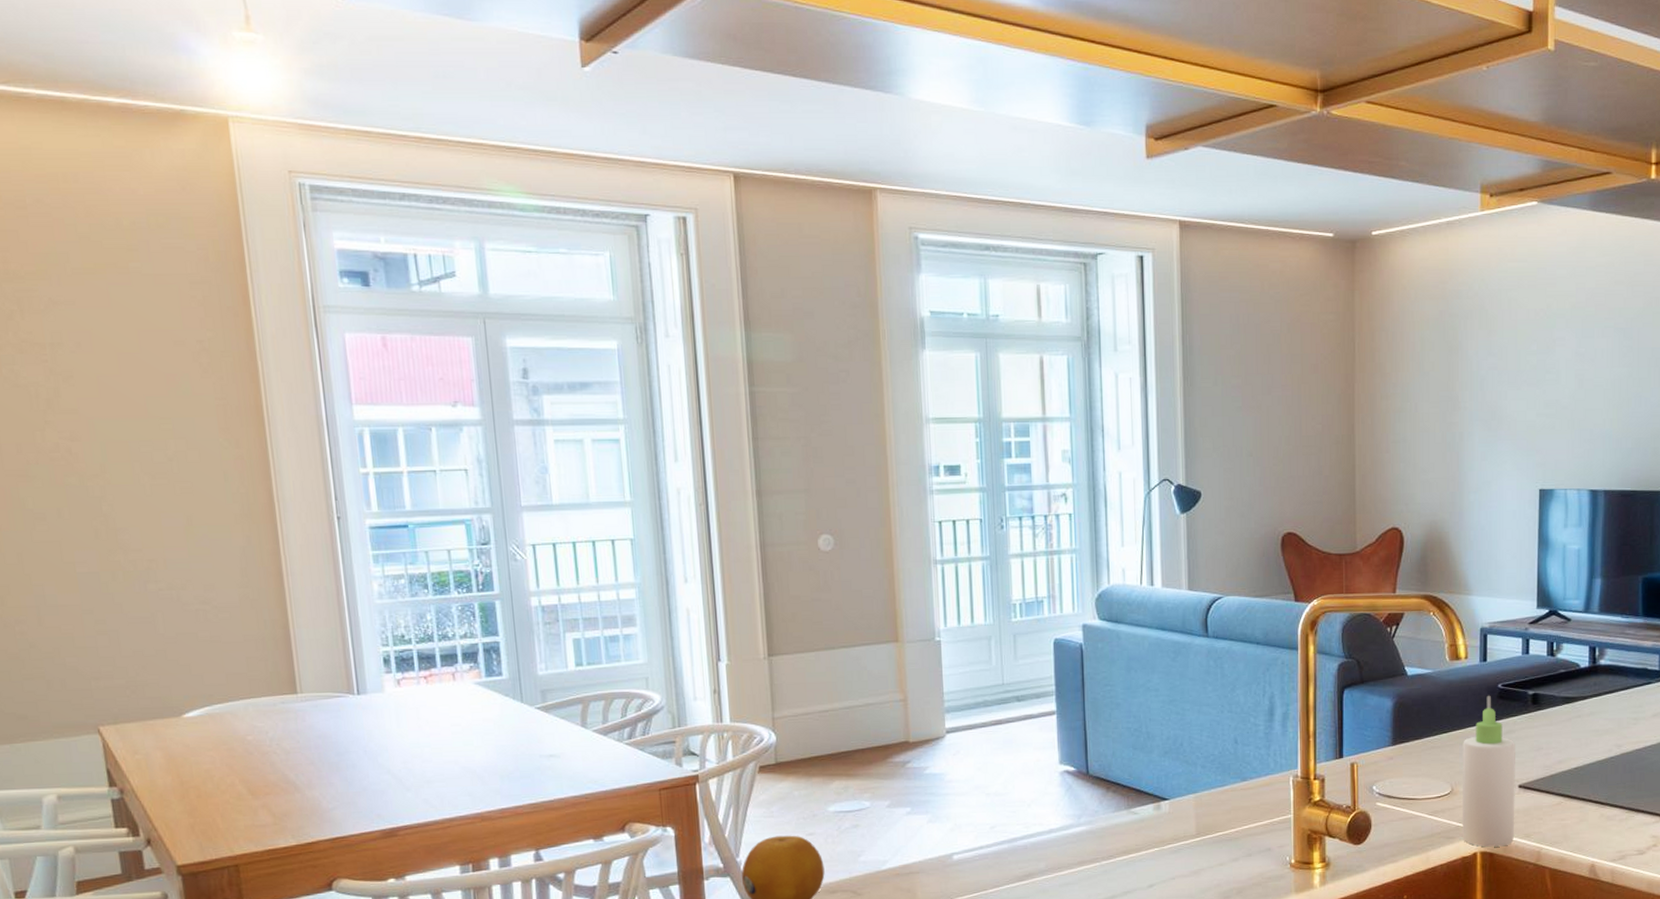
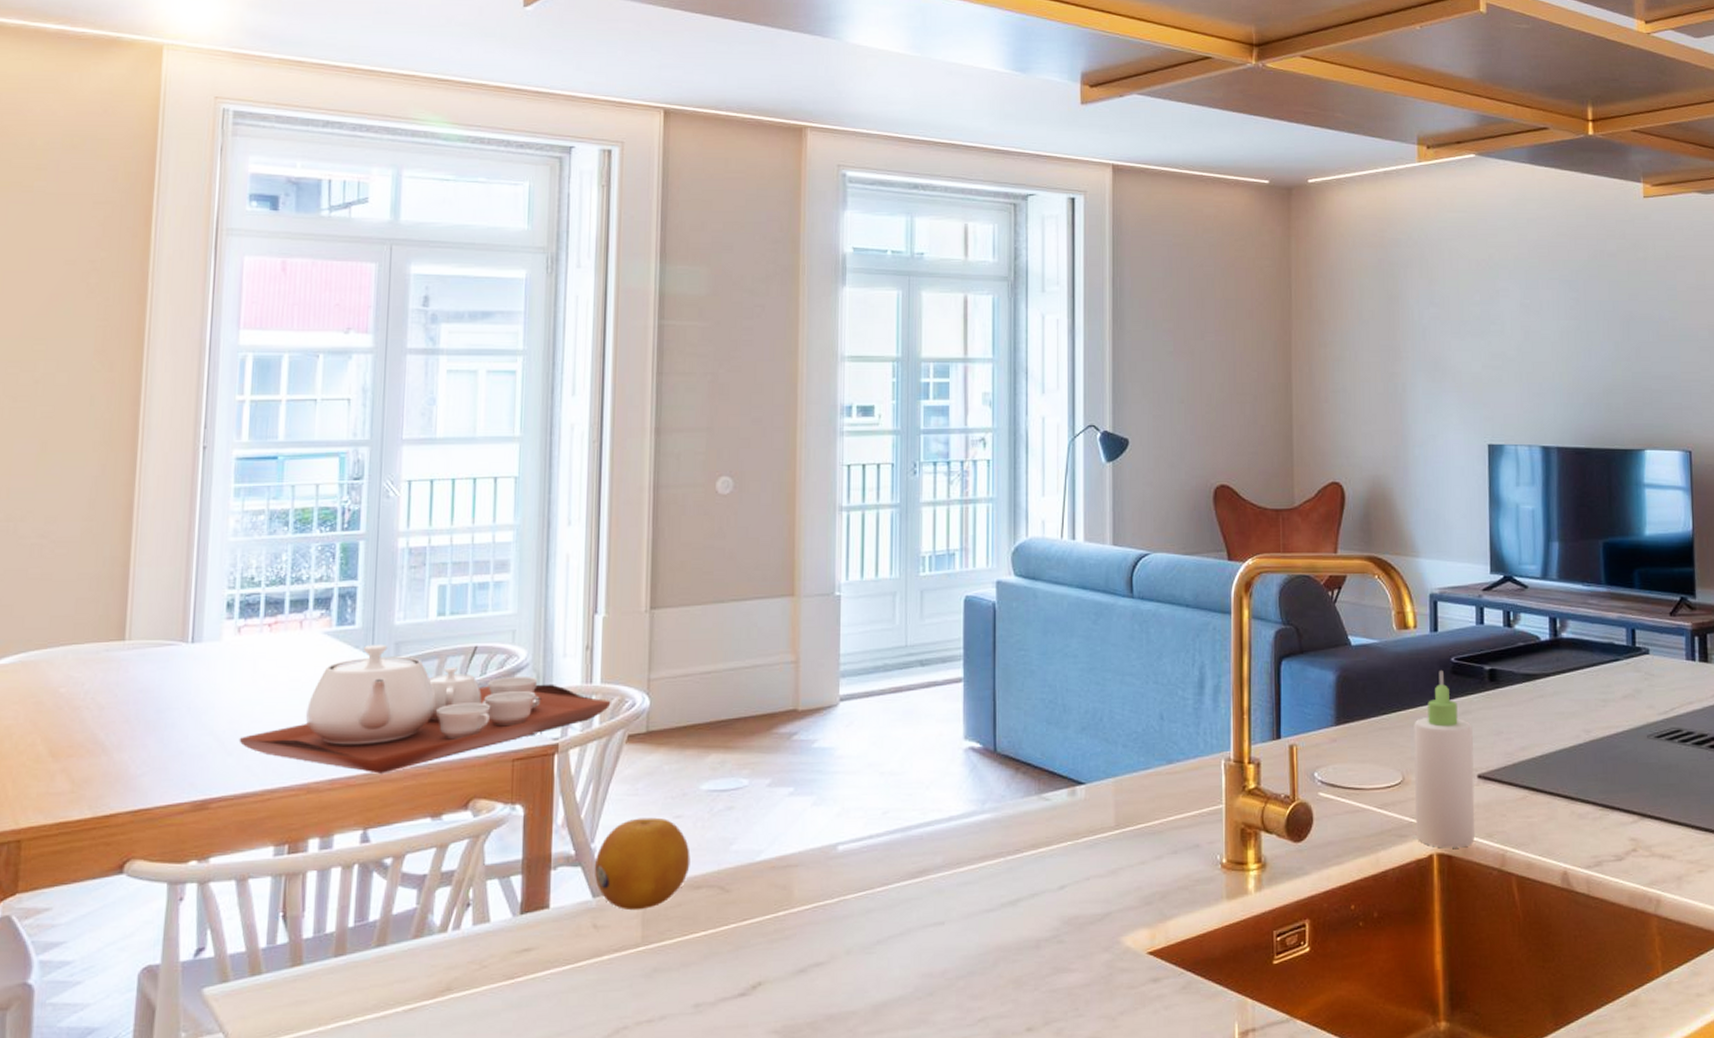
tea set: none [414,691,741,803] -> present [239,643,611,774]

